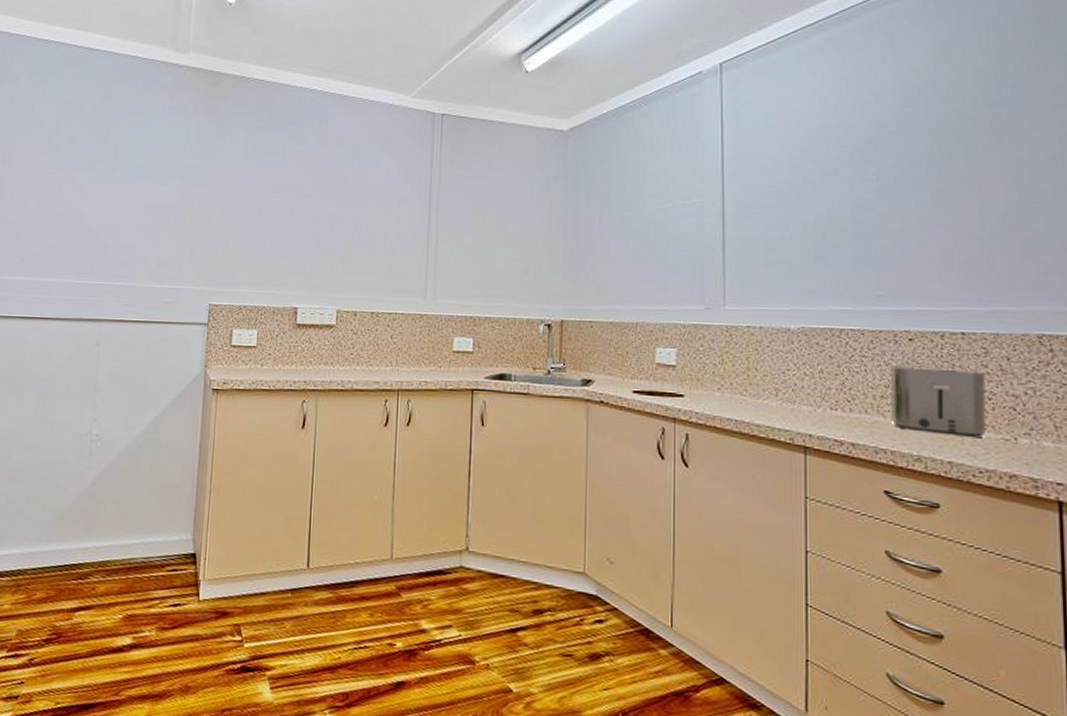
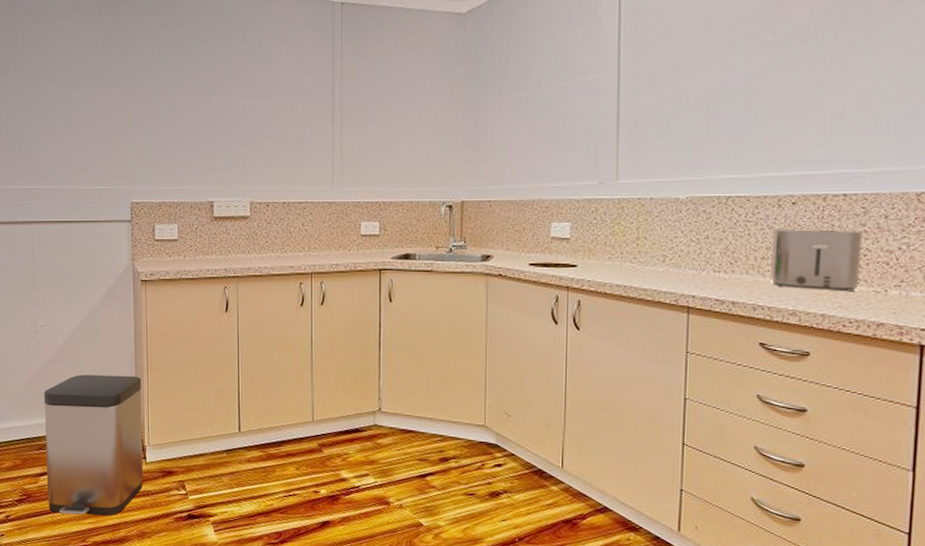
pedal bin: none [80,492,202,664] -> present [43,374,144,516]

